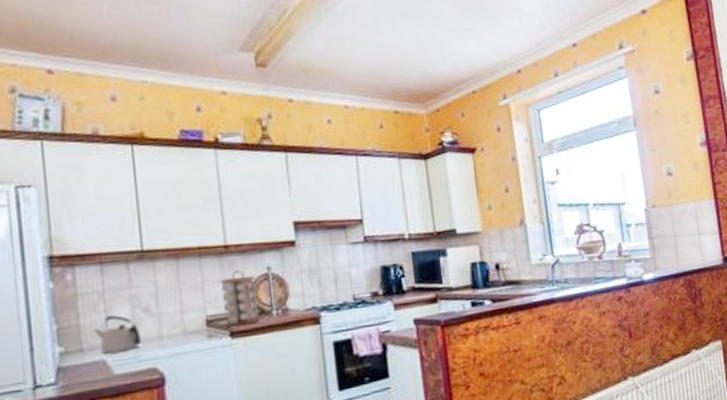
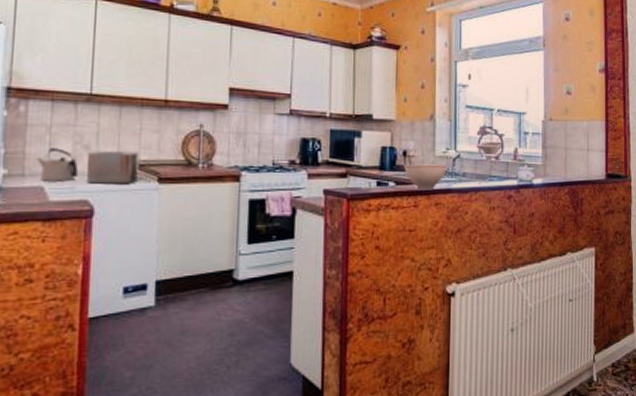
toaster: none [148,307,208,351] -> present [86,151,140,185]
spice rack: present [220,270,260,328] -> none [154,123,189,175]
bowl: none [498,273,546,305] -> present [404,164,447,190]

